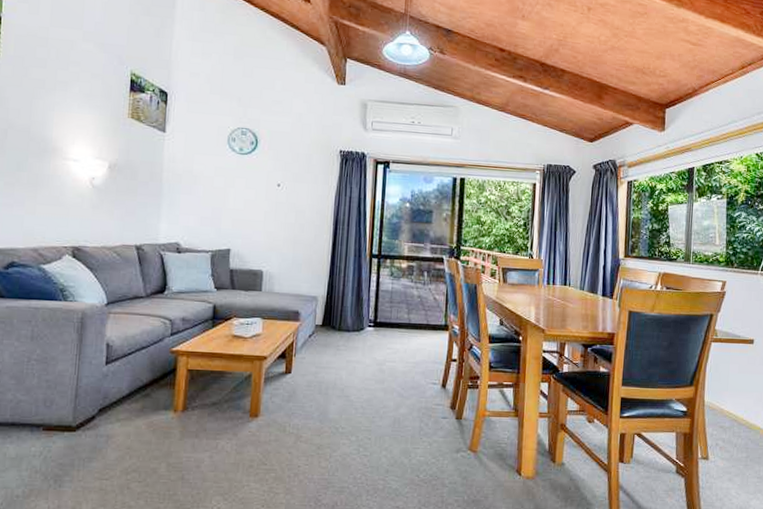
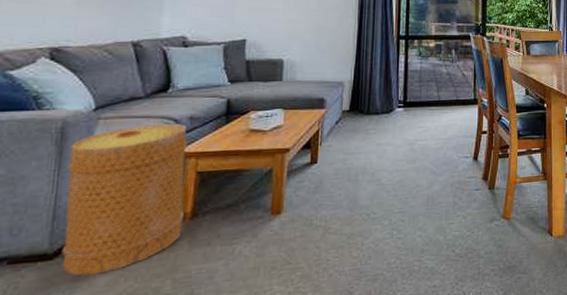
basket: none [82,321,180,449] -> present [61,123,187,276]

